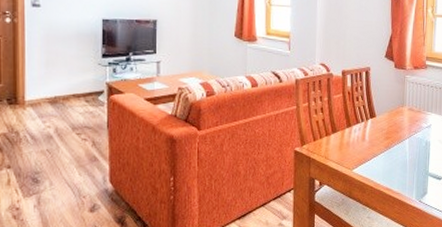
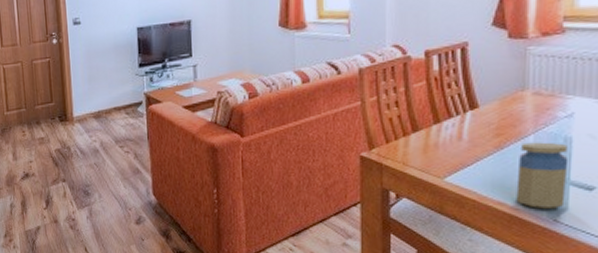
jar: none [397,144,428,193] -> present [516,142,569,208]

